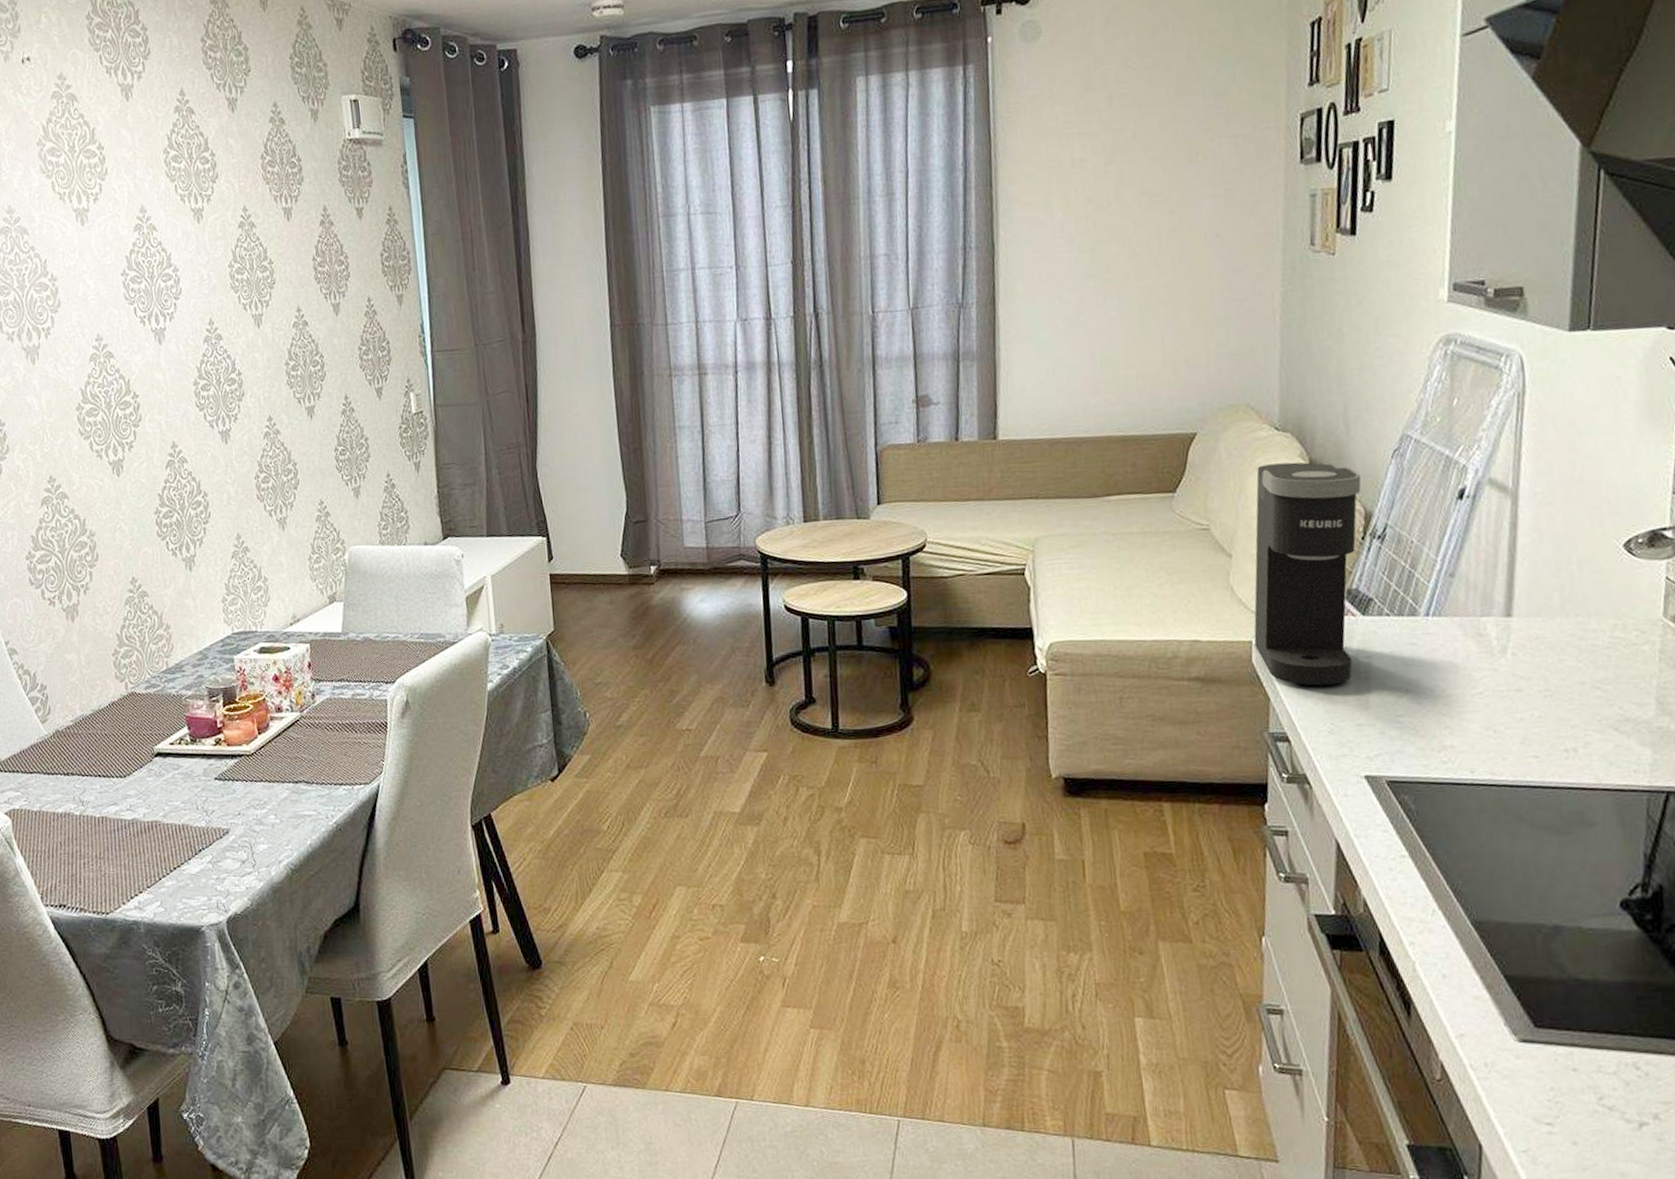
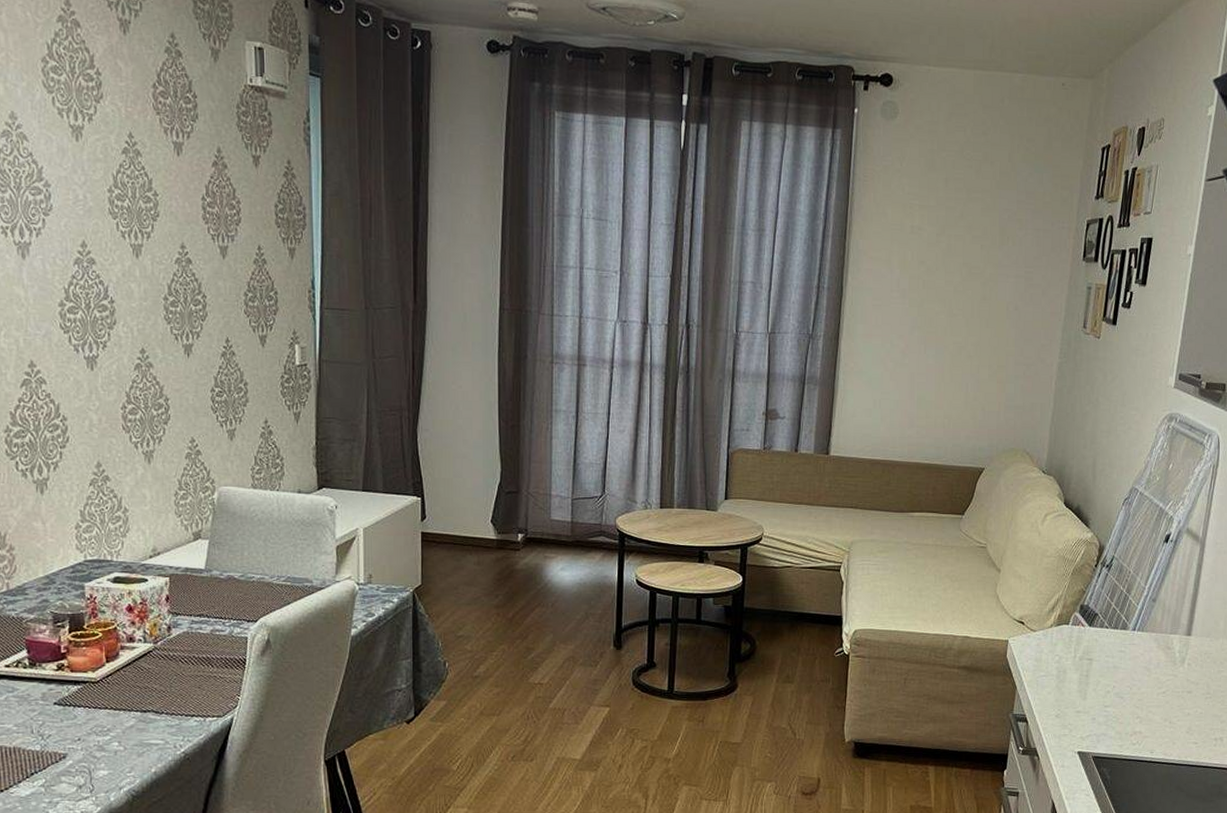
coffee maker: present [1253,462,1361,686] -> none [1009,500,1100,679]

